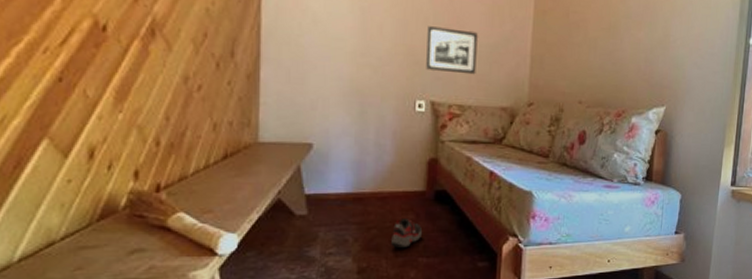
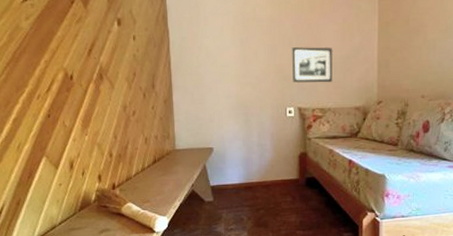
shoe: present [391,219,422,249] -> none [275,201,298,224]

